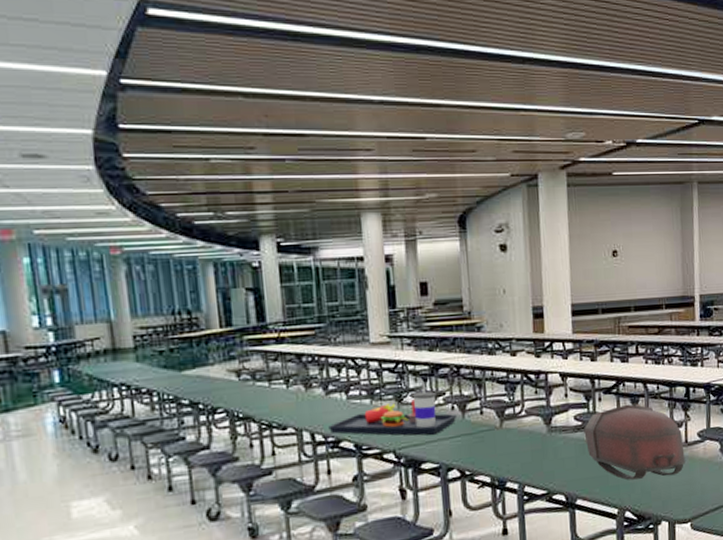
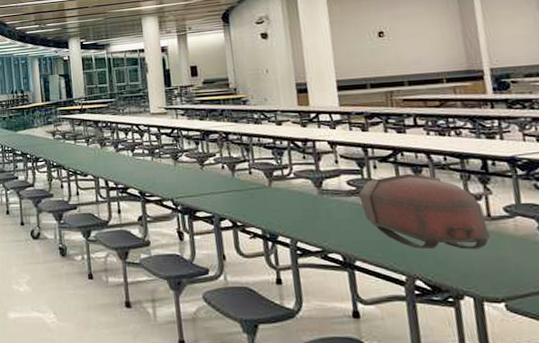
food tray: present [328,379,458,436] -> none [118,142,228,190]

